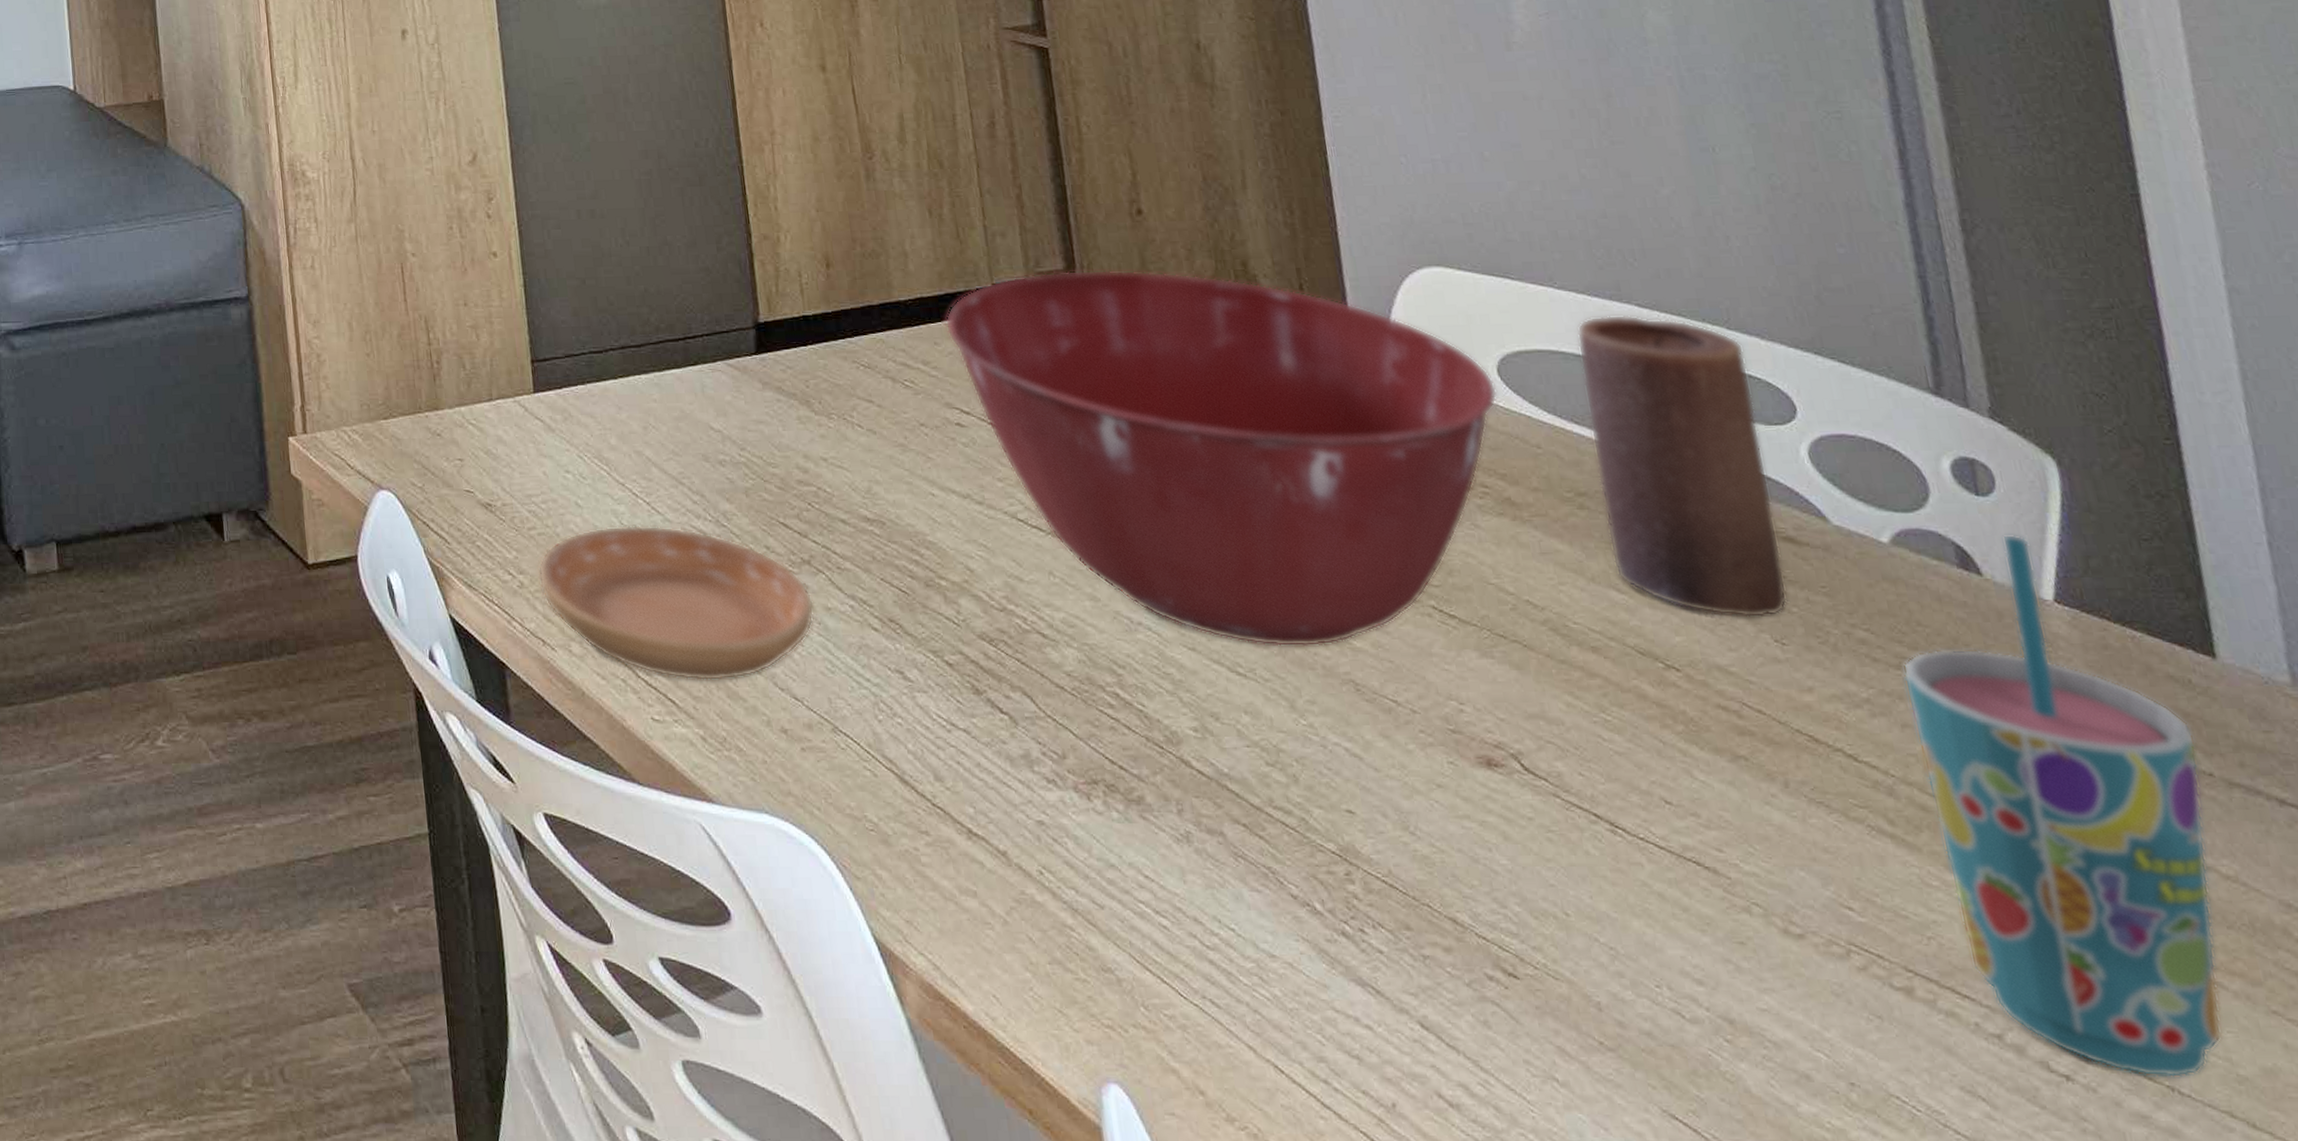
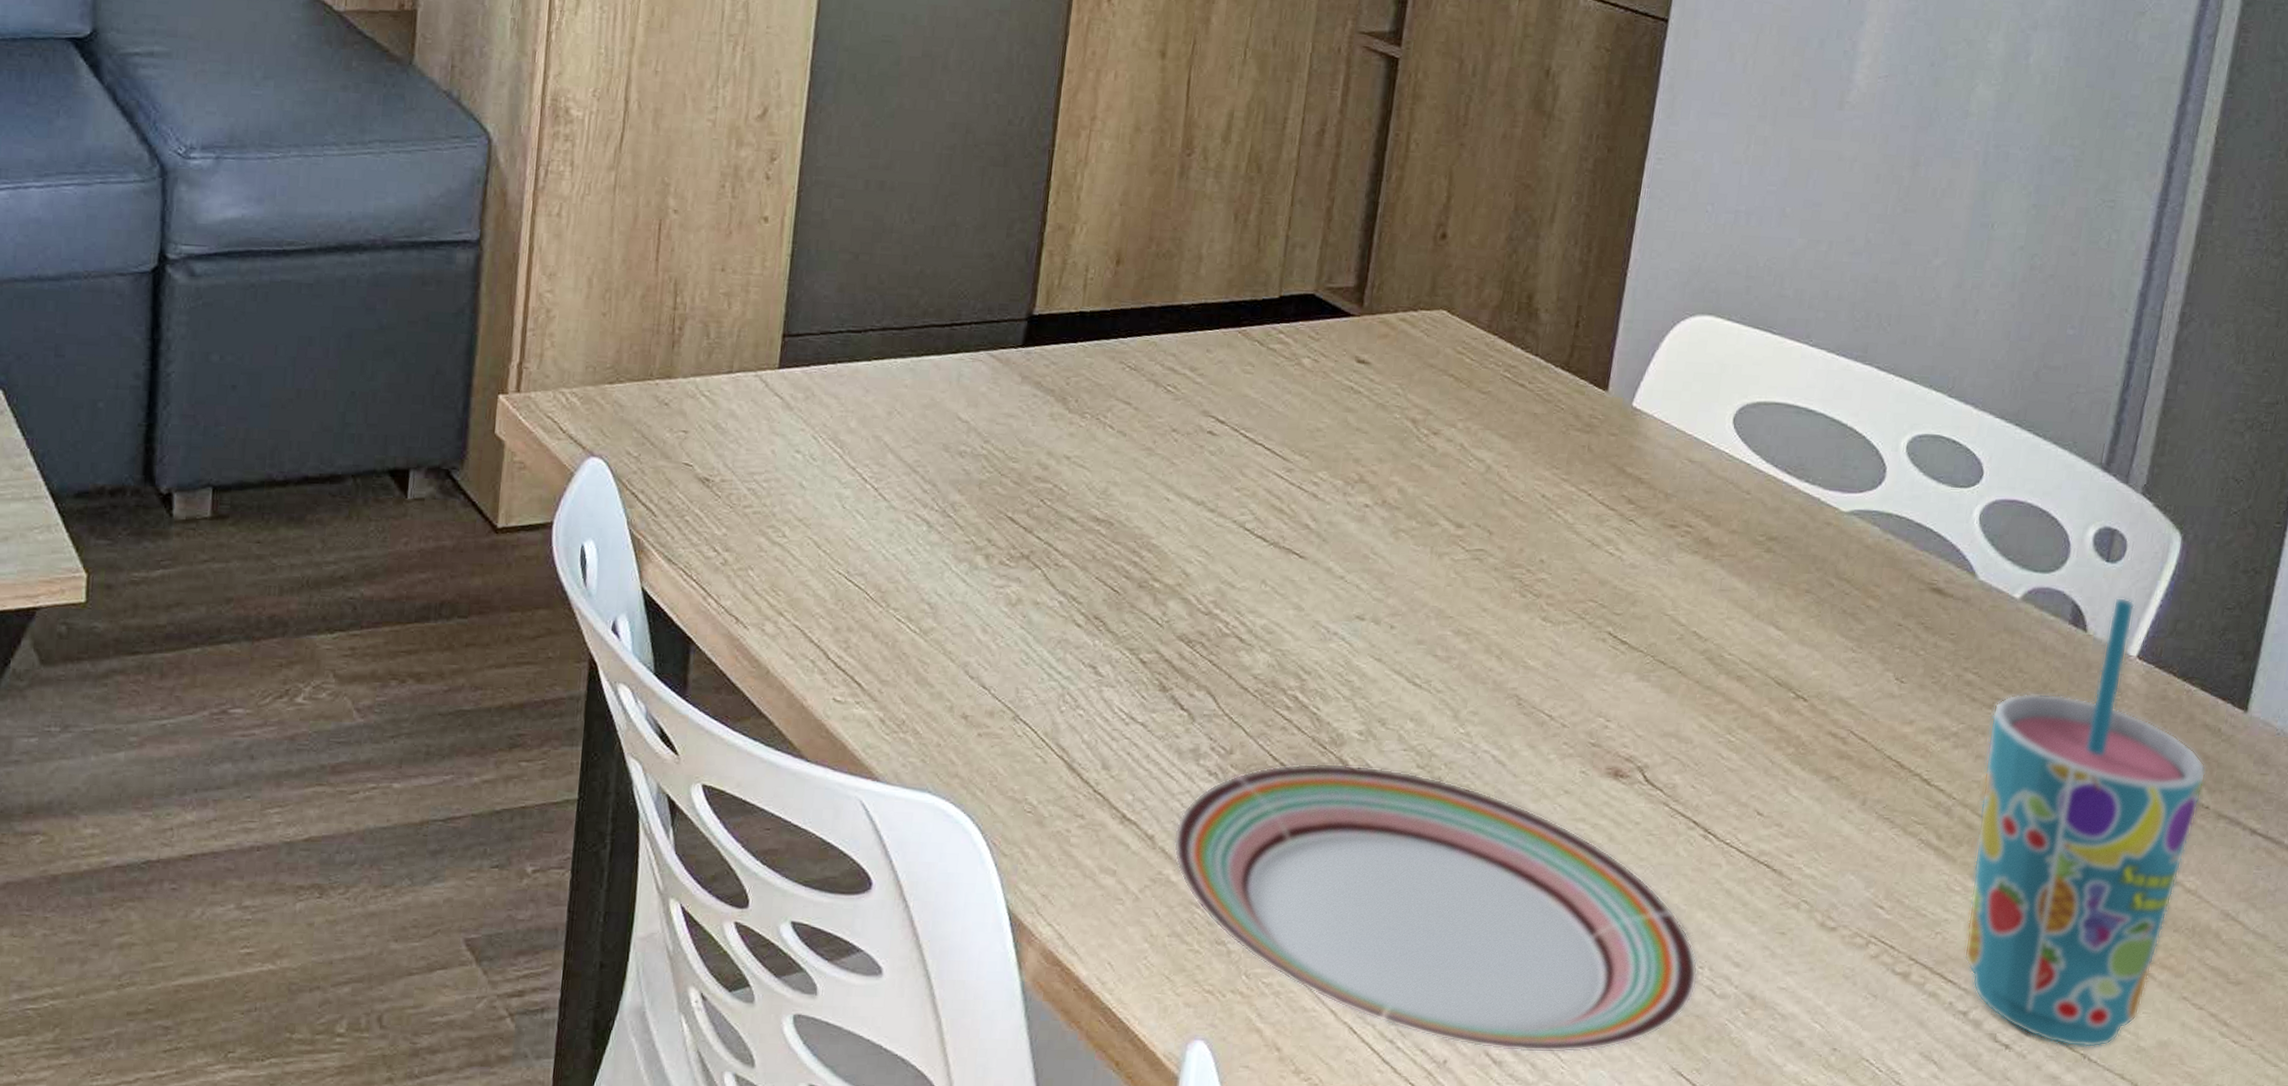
saucer: present [537,524,814,681] -> none [744,509,1023,667]
mixing bowl: present [945,269,1498,647] -> none [1221,288,1728,663]
plate: none [1026,764,1661,1094] -> present [1172,762,1699,1054]
candle: present [1577,314,1788,618] -> none [1780,374,1957,658]

